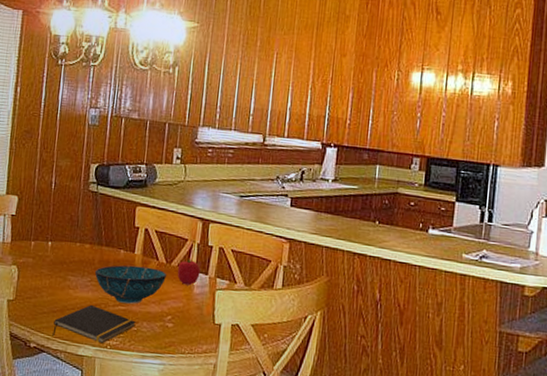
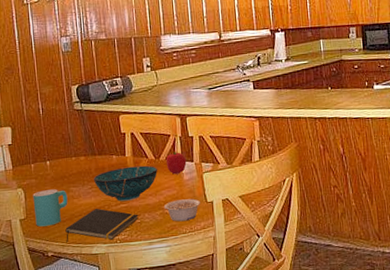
cup: none [24,272,64,314] -> present [33,189,68,227]
legume: none [166,314,207,341] -> present [164,198,200,222]

